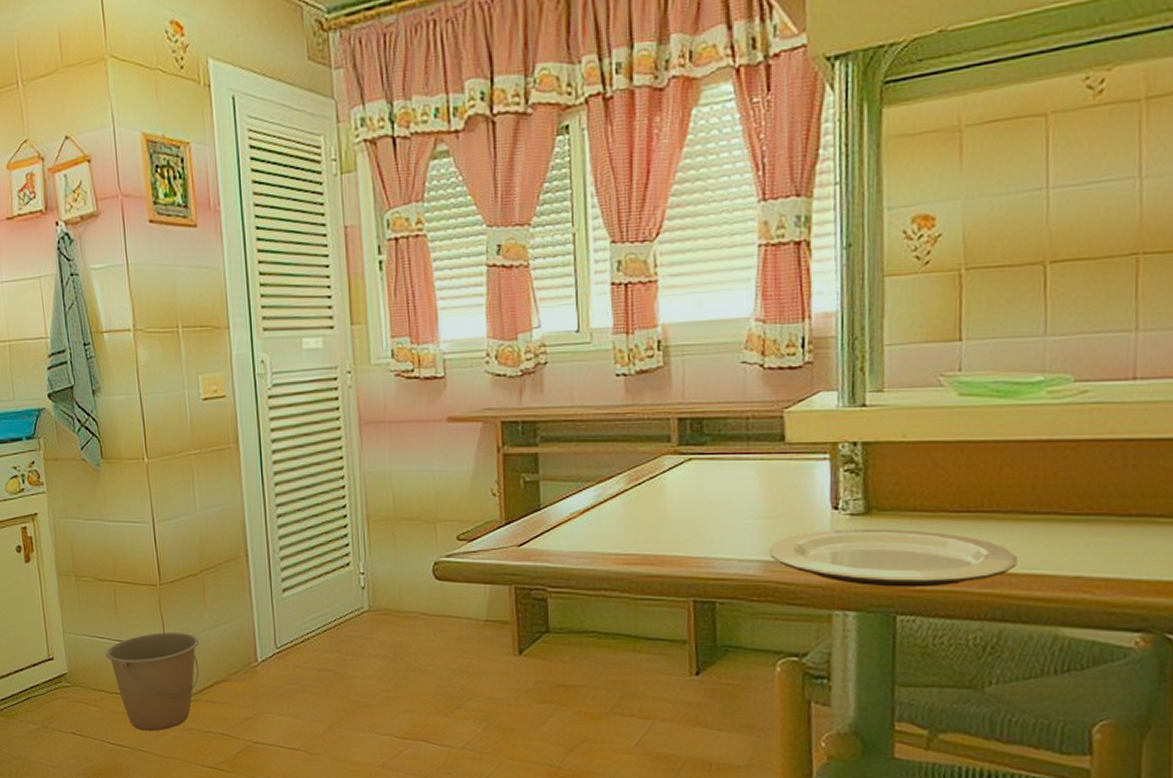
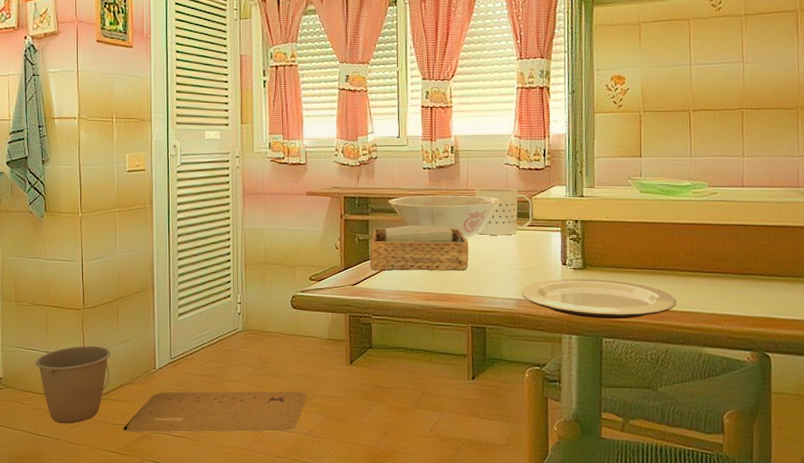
doormat: none [222,690,460,745] -> present [123,391,306,433]
napkin holder: none [542,457,688,525] -> present [370,225,469,272]
bowl: none [565,411,738,478] -> present [388,194,503,241]
mug: none [695,398,786,469] -> present [475,188,533,235]

